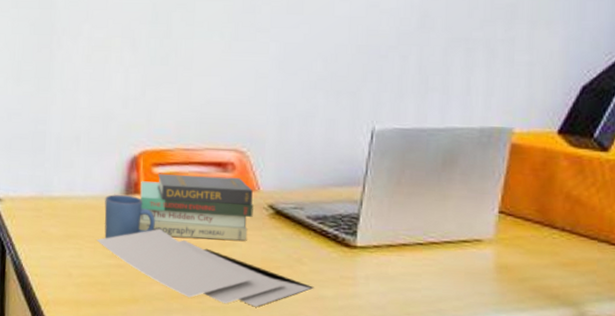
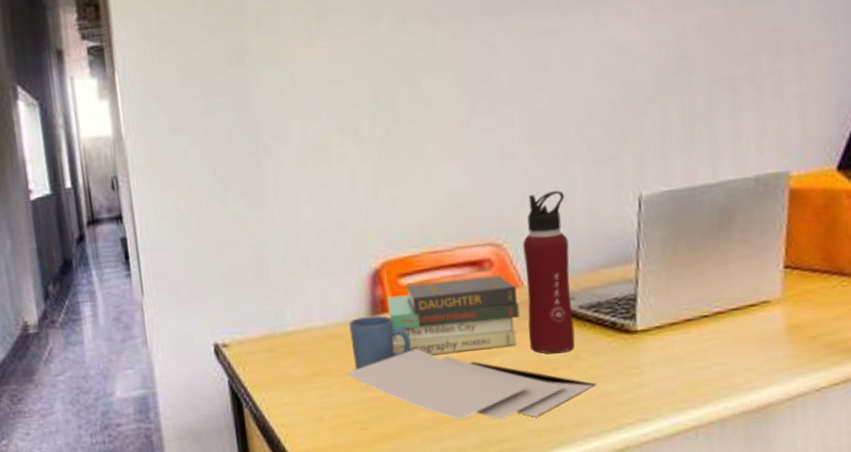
water bottle: none [258,113,306,255] -> present [523,190,575,354]

